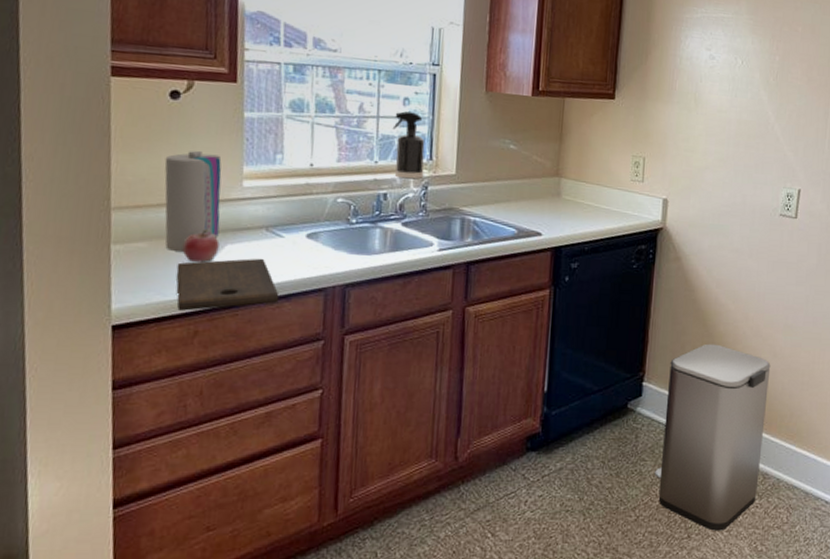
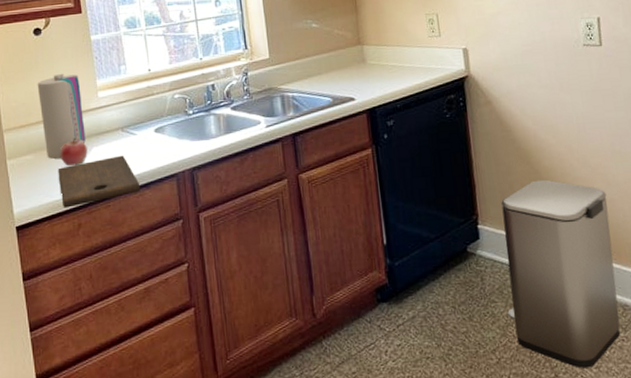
spray bottle: present [392,111,425,179] -> none [209,11,243,69]

